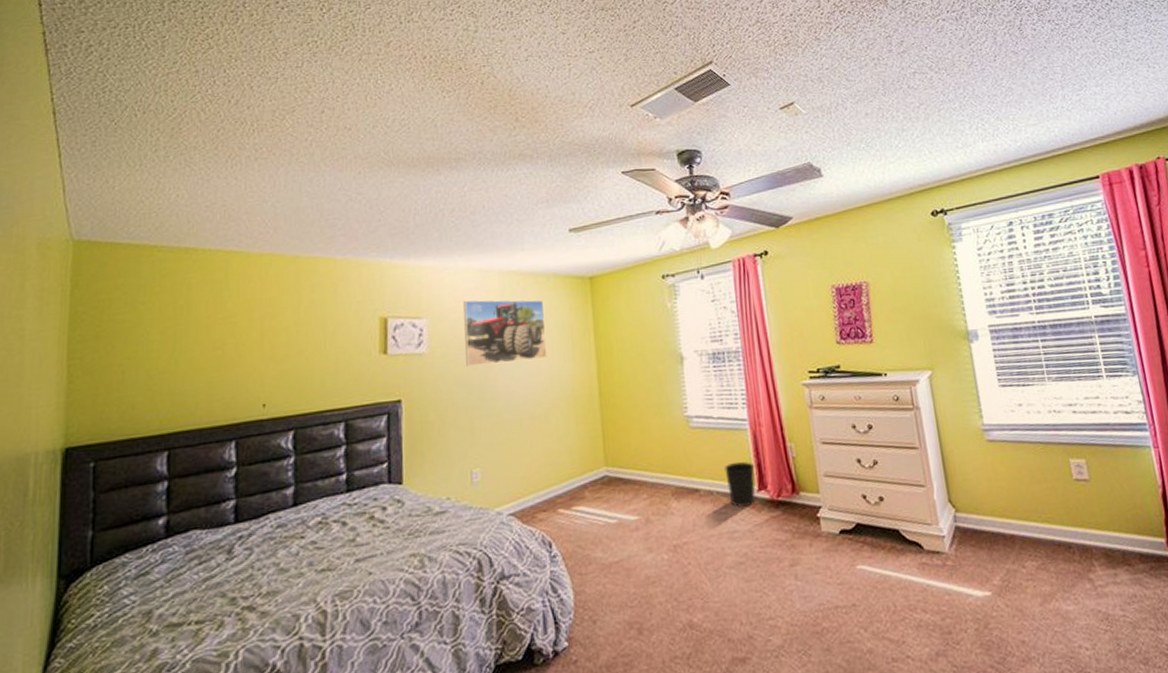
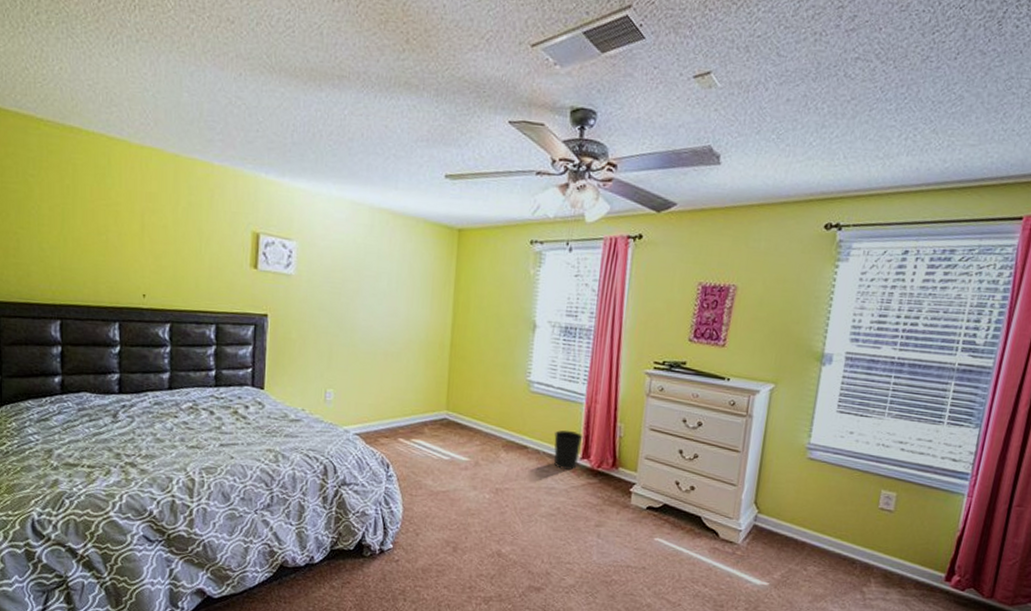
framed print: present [462,299,547,367] -> none [330,229,411,301]

